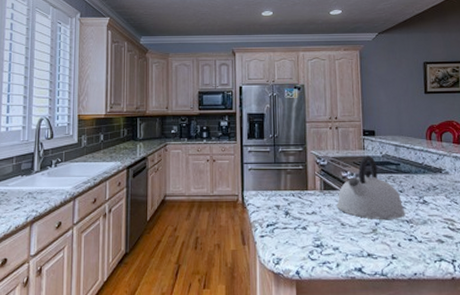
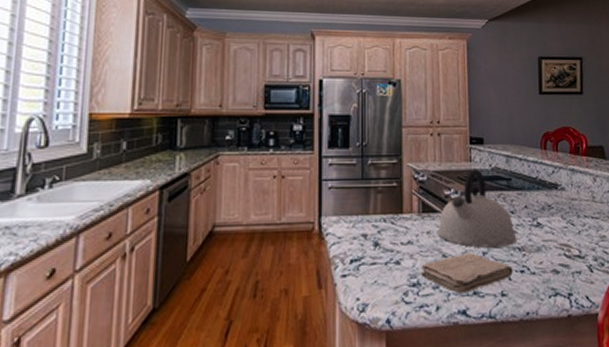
washcloth: none [323,223,402,255] -> present [421,253,513,294]

